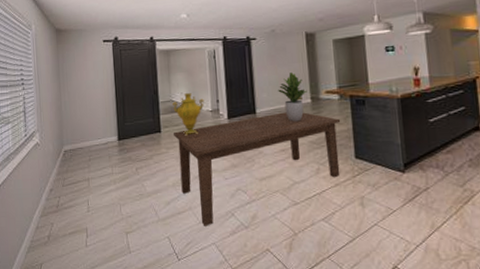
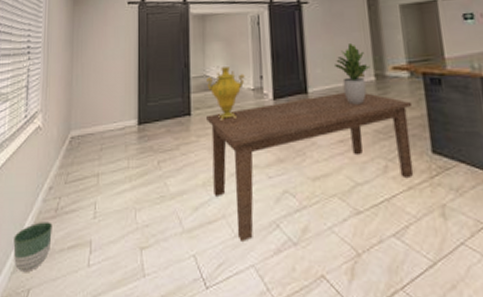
planter: none [26,215,56,251] -> present [13,222,52,272]

